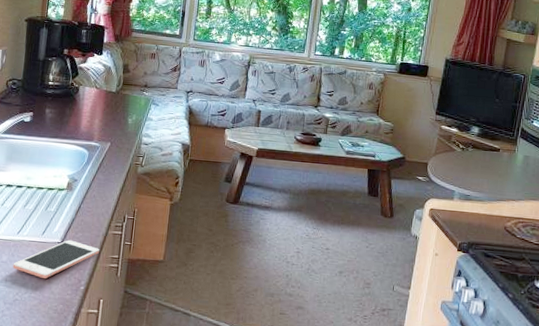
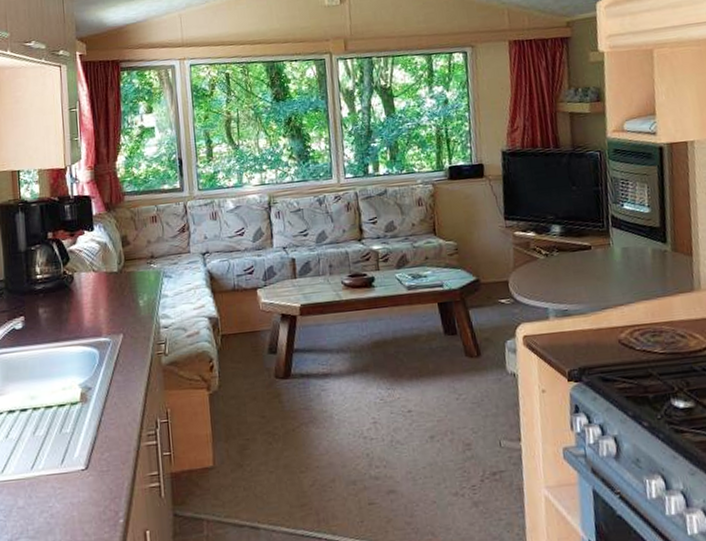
cell phone: present [13,239,99,278] -> none [32,463,134,519]

